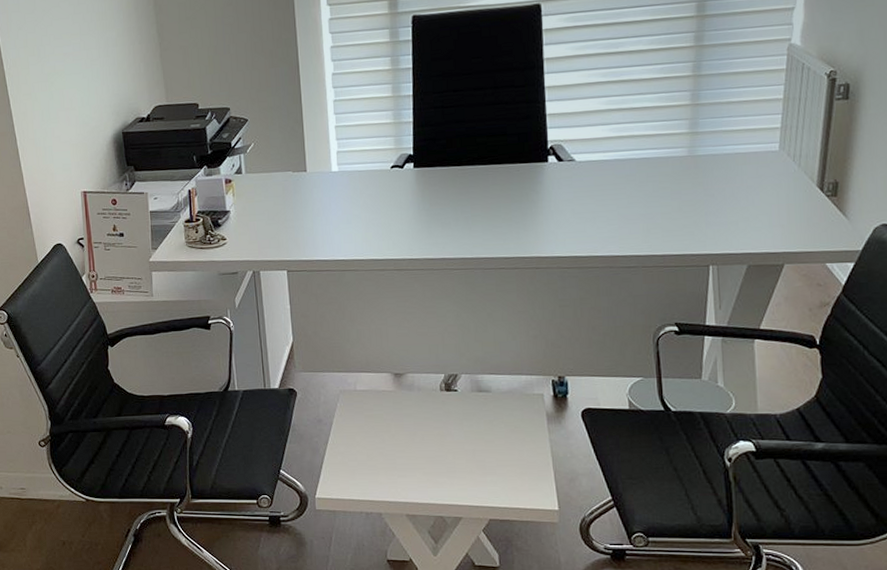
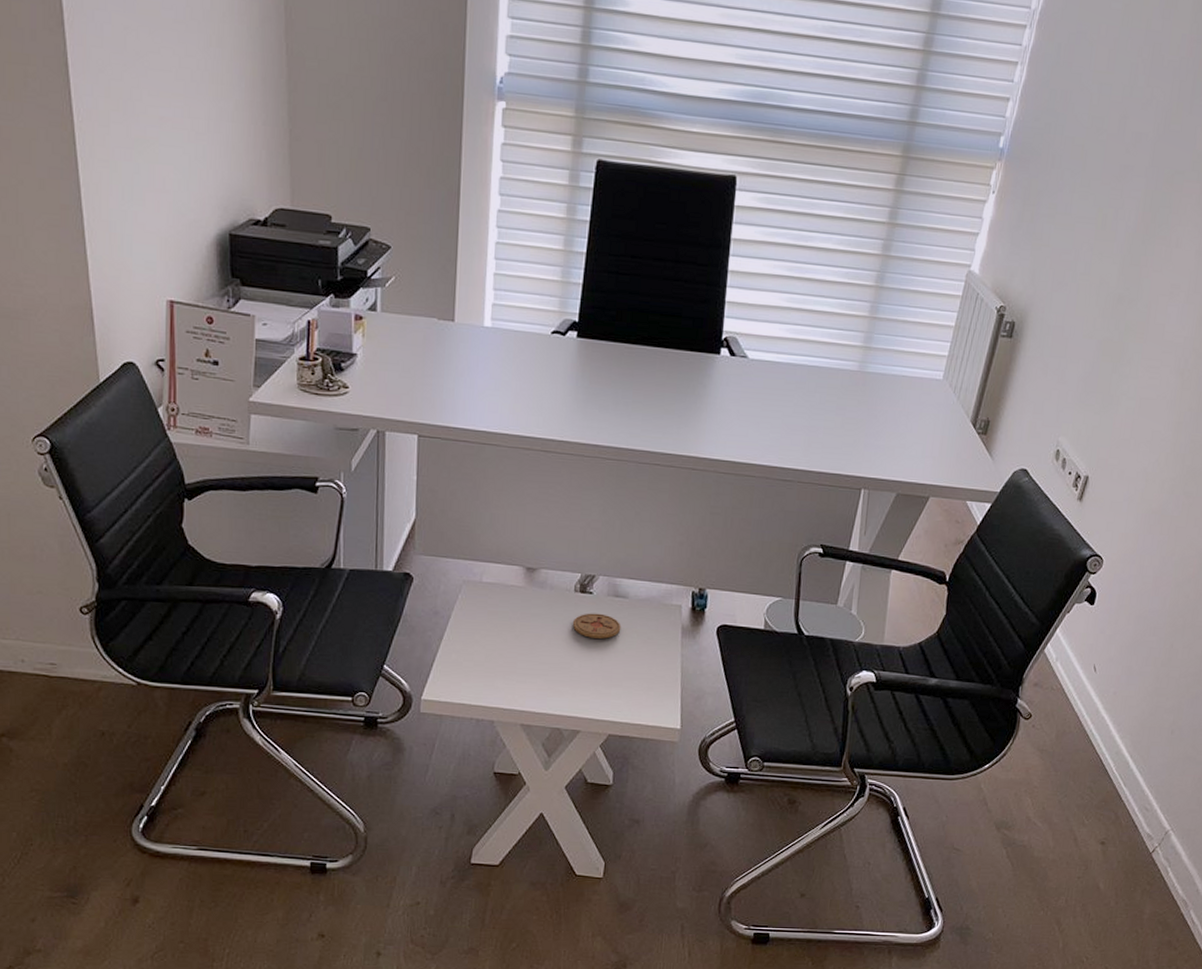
coaster: none [442,408,488,431] -> present [572,613,621,639]

